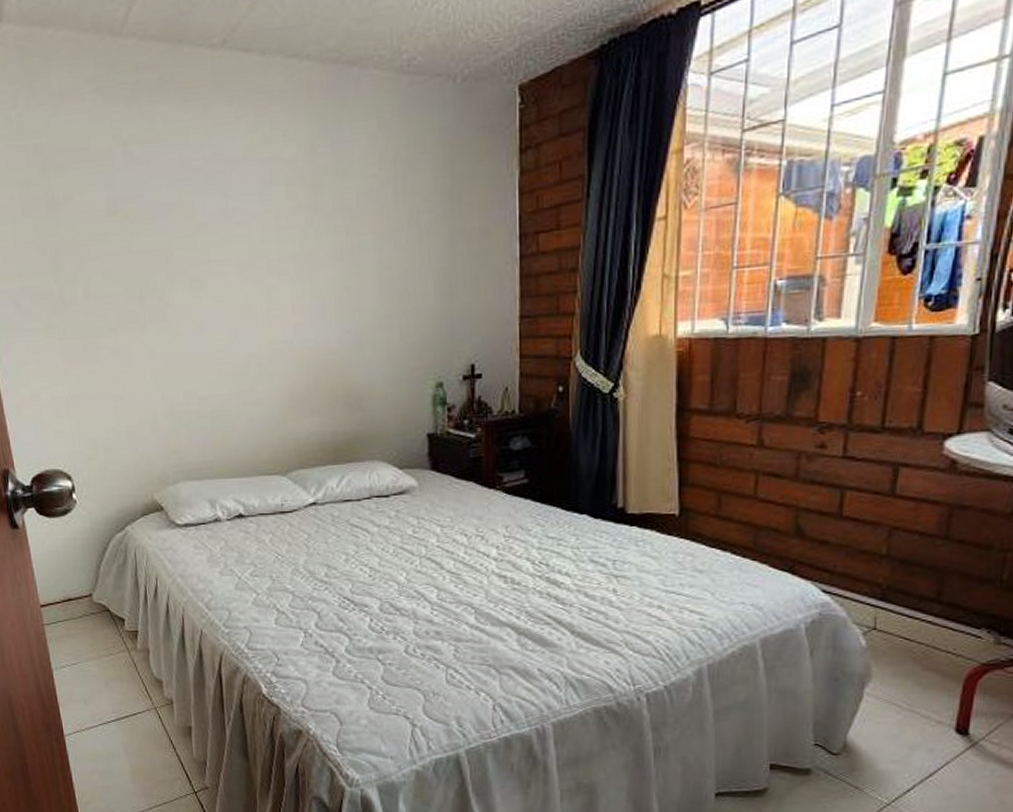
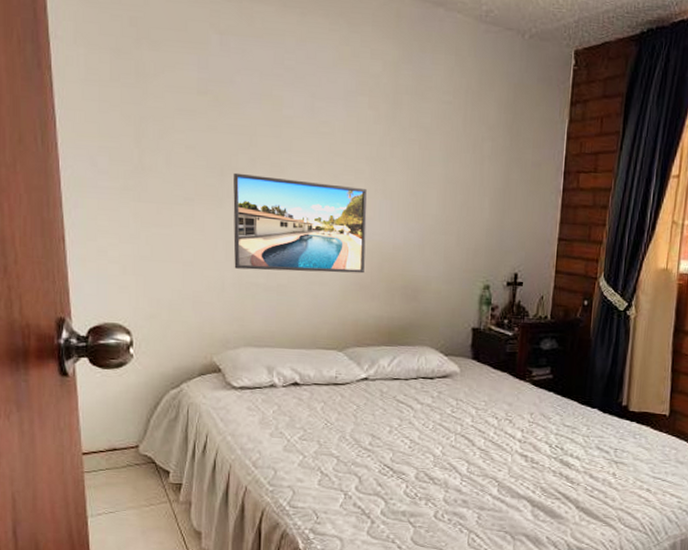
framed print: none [153,290,300,398] -> present [233,172,367,274]

